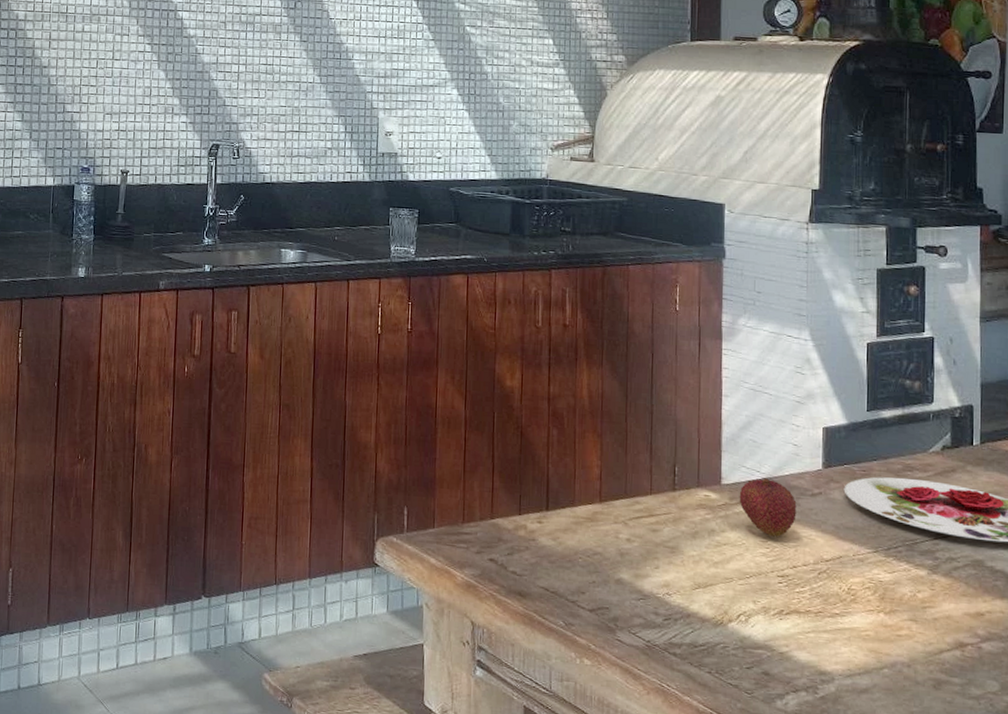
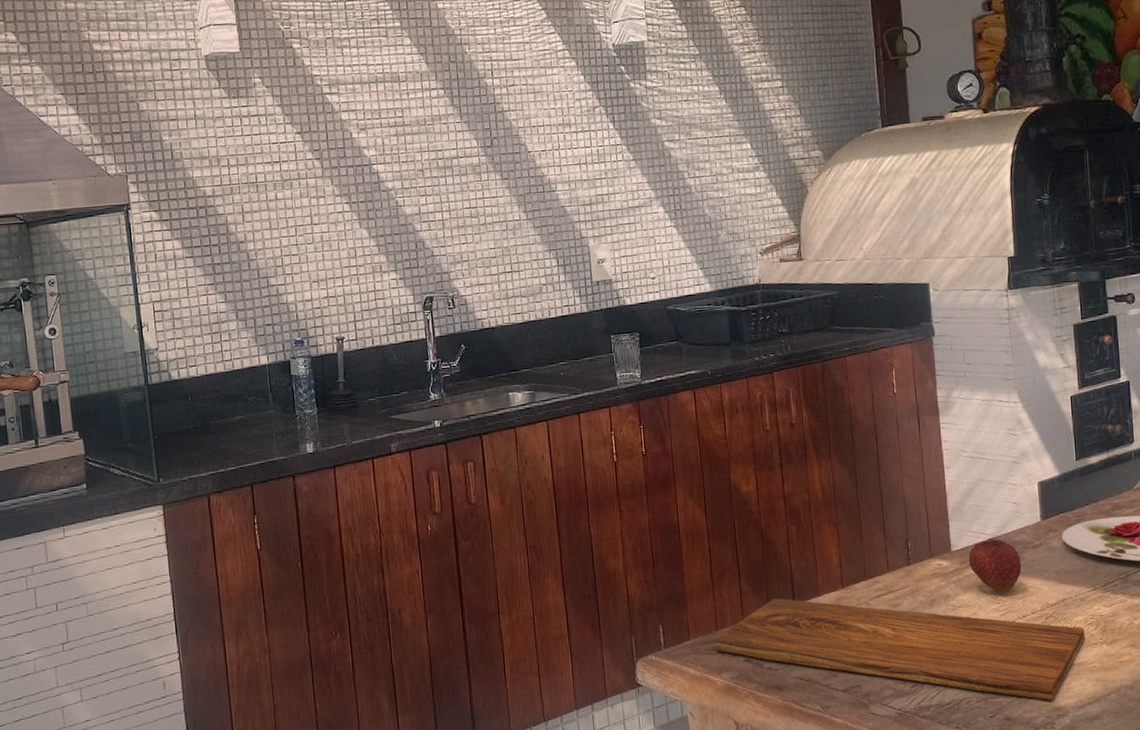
cutting board: none [458,500,861,662] -> present [713,598,1086,700]

